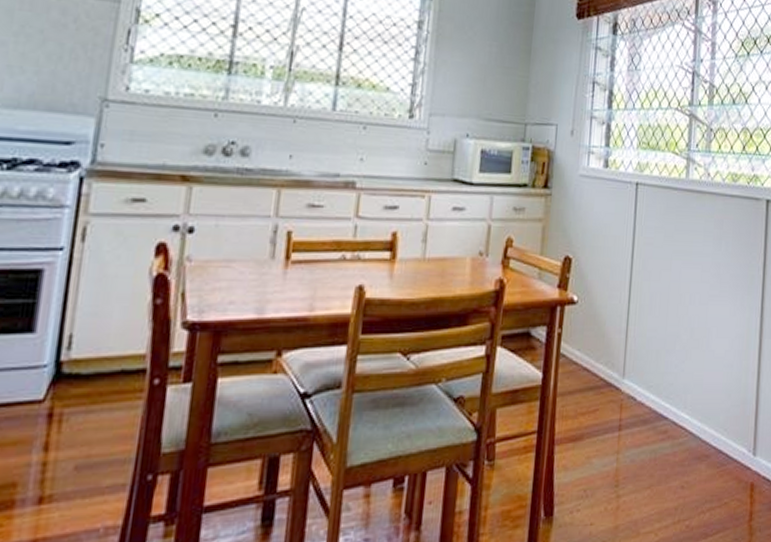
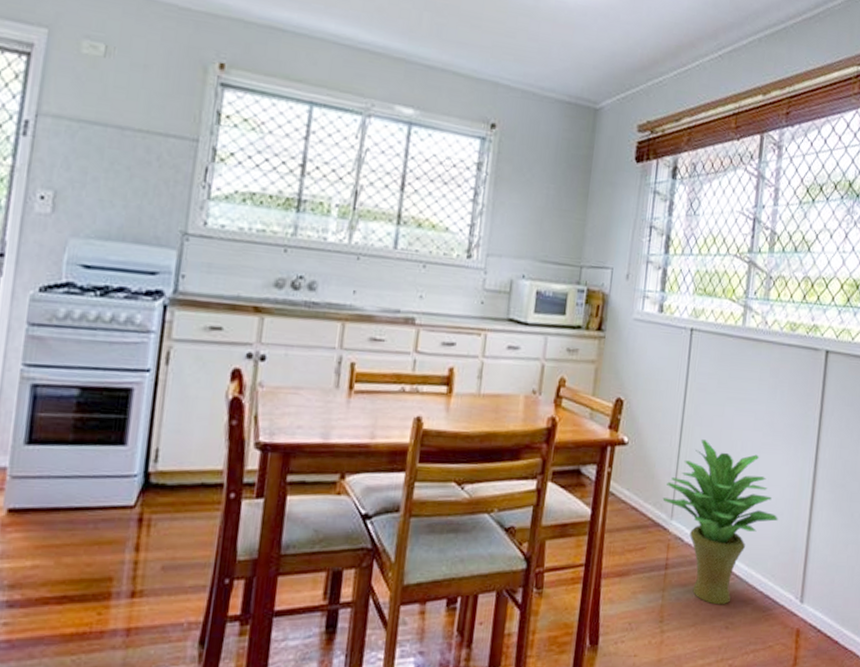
potted plant: none [614,294,728,464] -> present [662,439,778,605]

